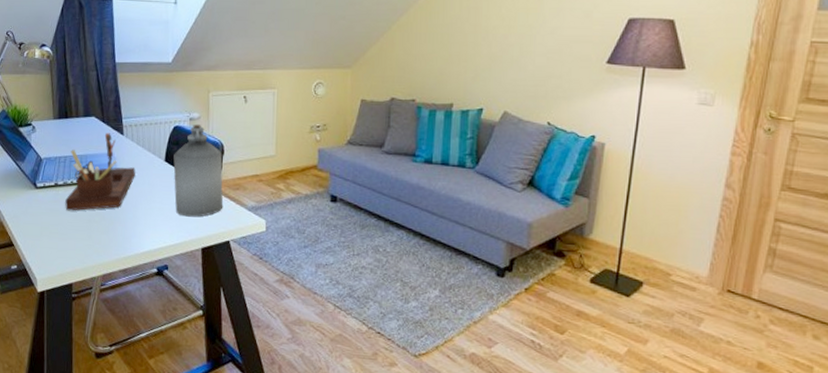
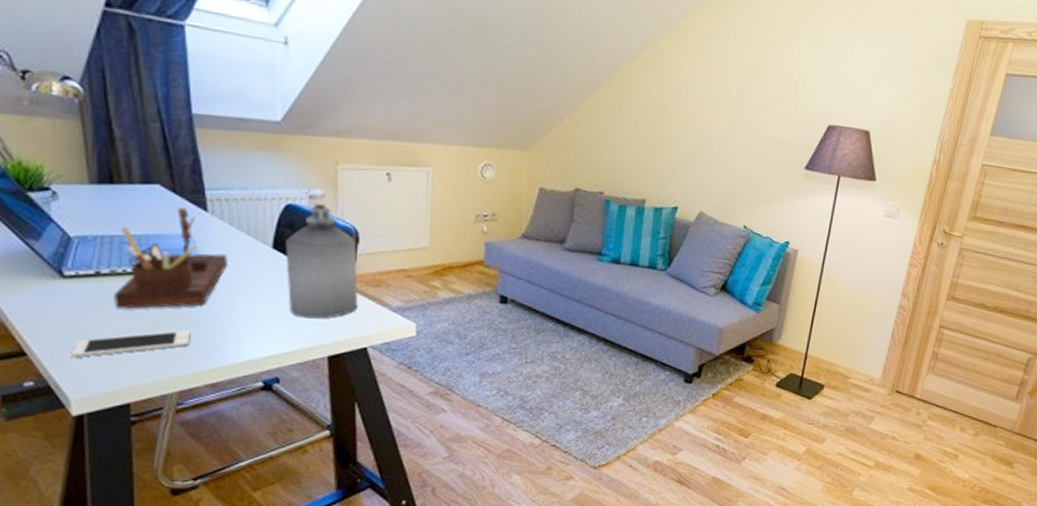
cell phone: none [39,227,111,248] -> present [71,330,191,357]

